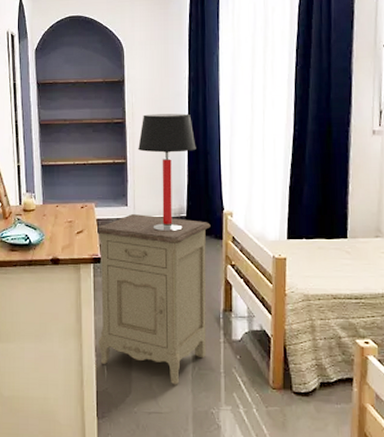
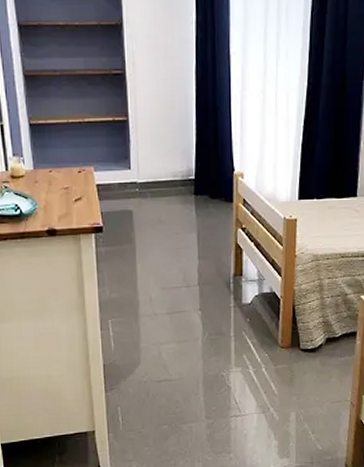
nightstand: present [95,214,211,385] -> none [95,178,221,352]
table lamp: present [138,113,196,232] -> none [141,64,205,196]

